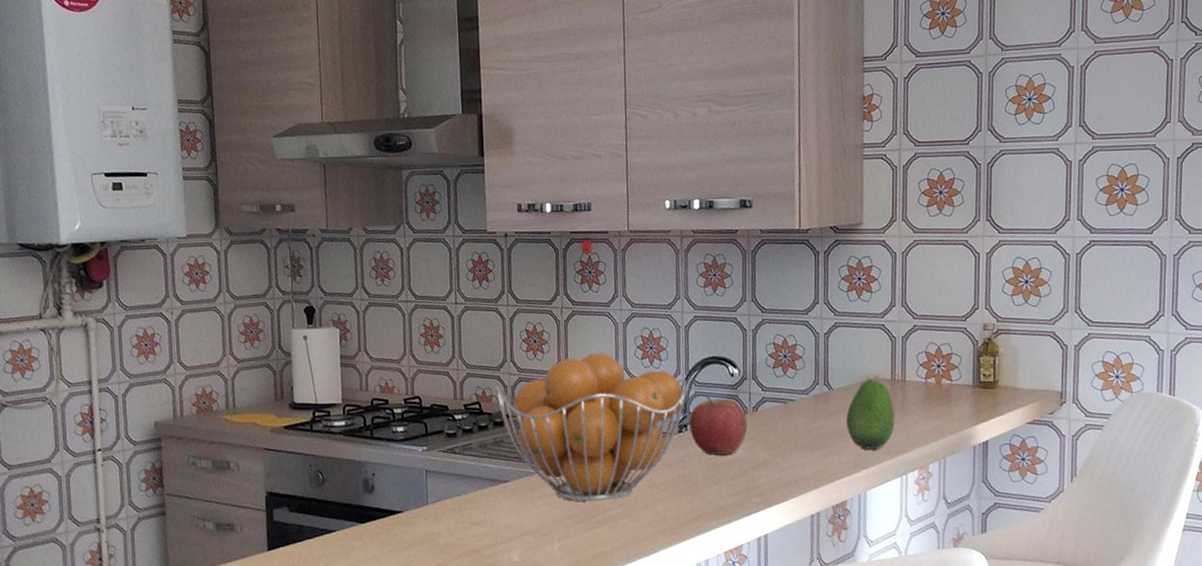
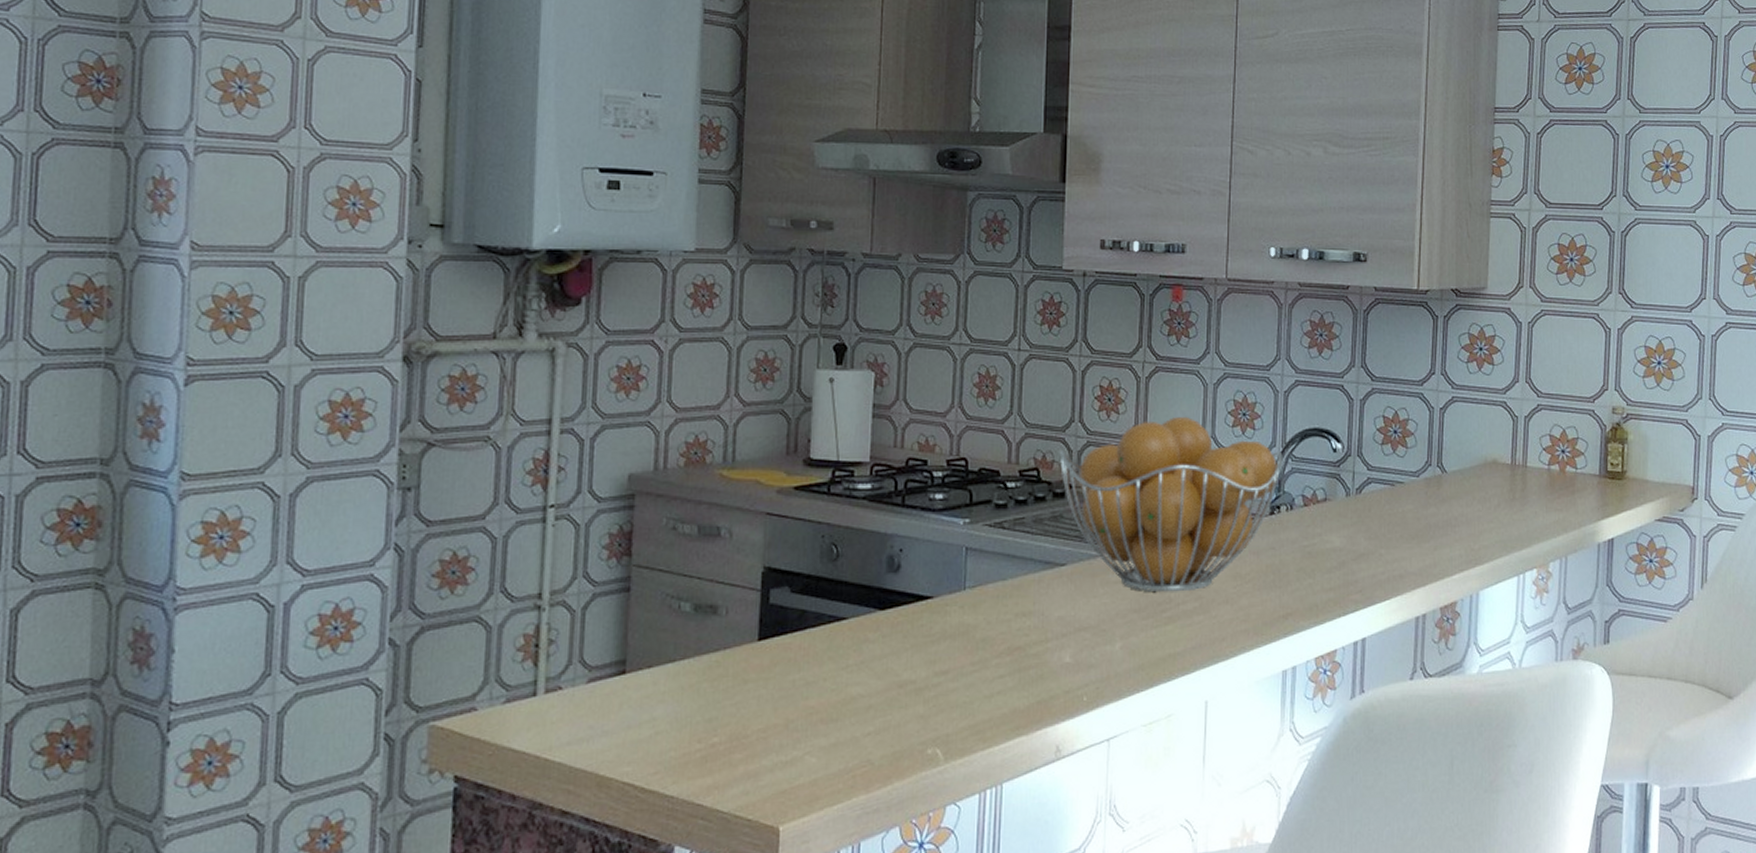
apple: present [689,394,748,455] -> none [1283,471,1349,543]
fruit: present [846,379,895,450] -> none [1460,462,1514,543]

